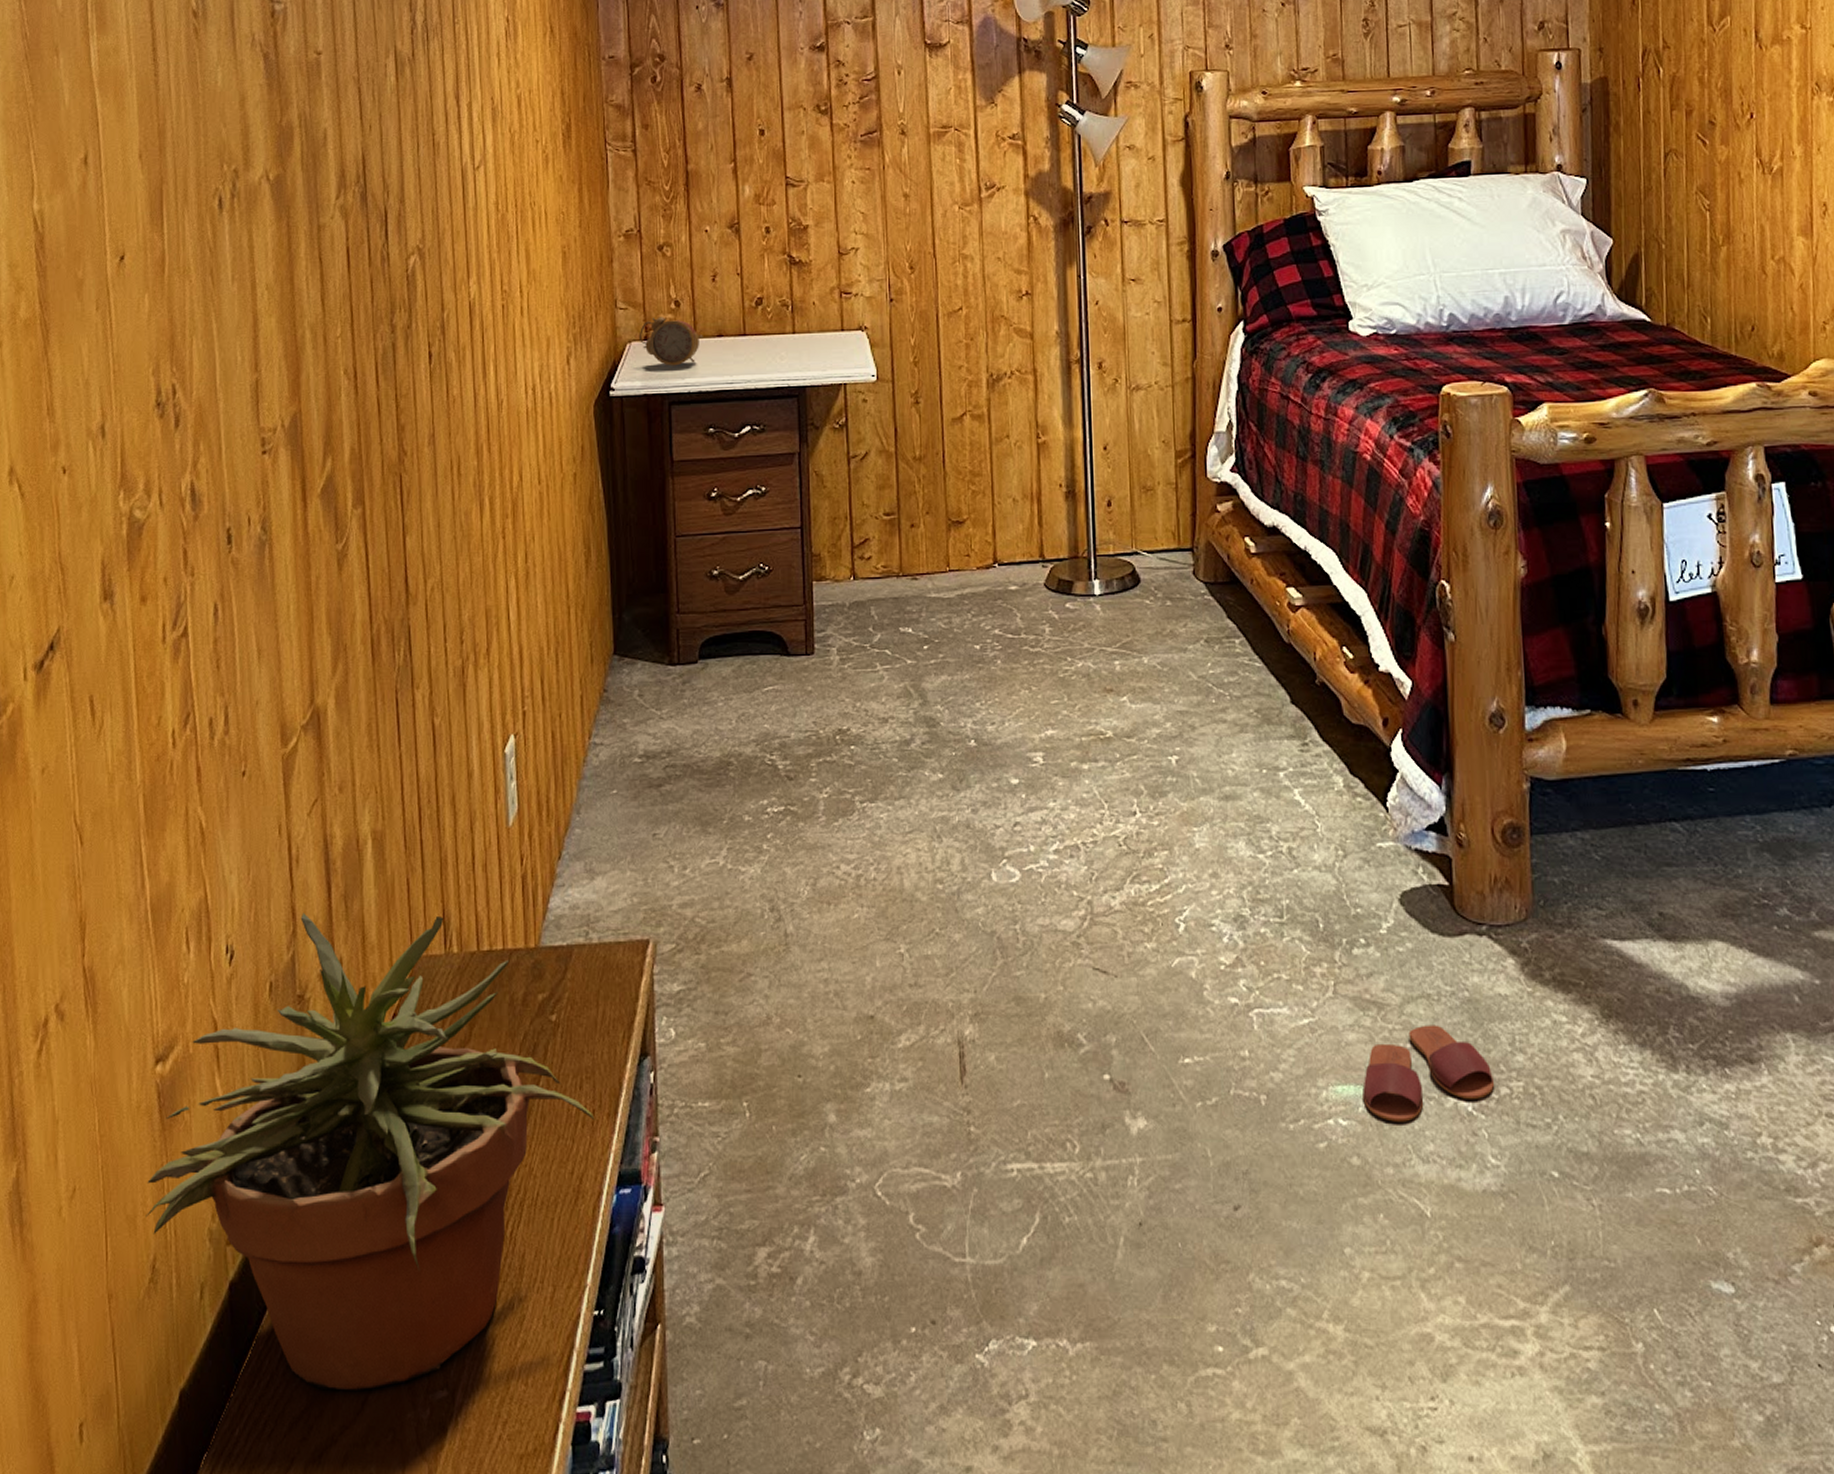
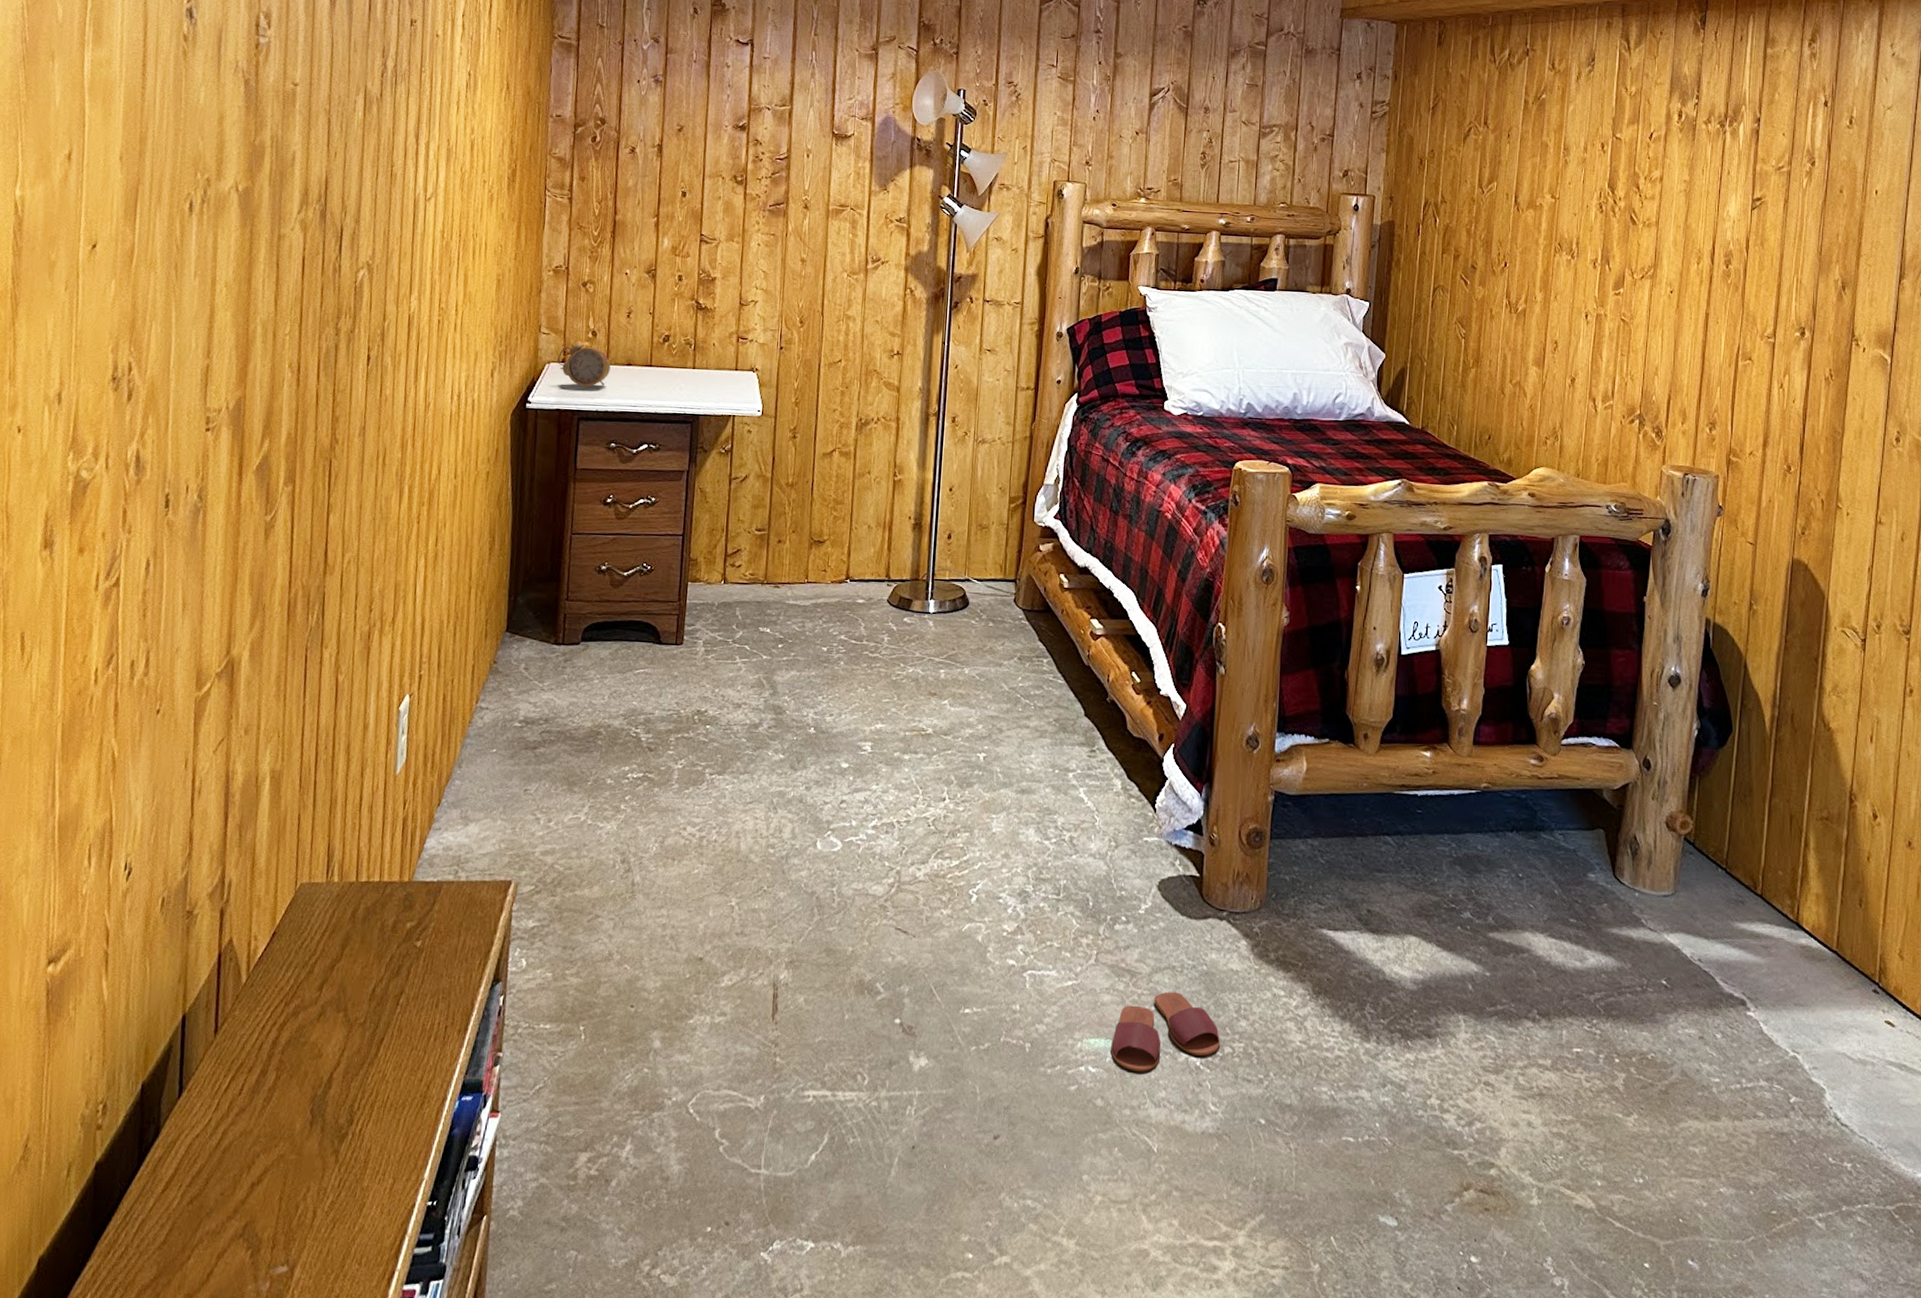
potted plant: present [145,913,595,1392] -> none [23,838,447,1264]

